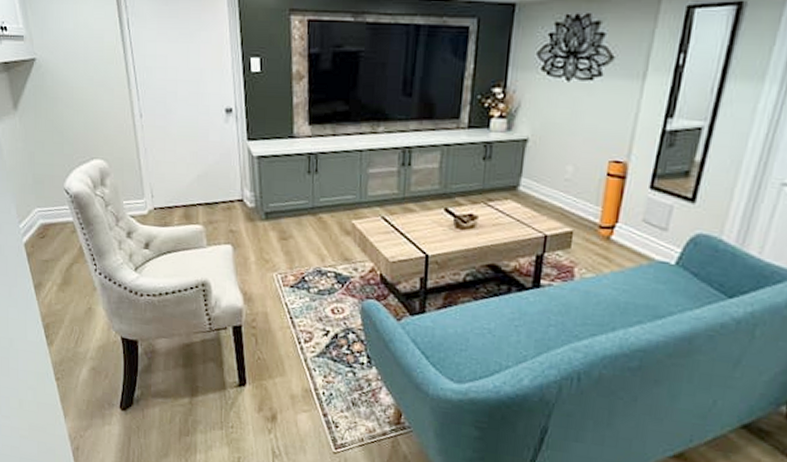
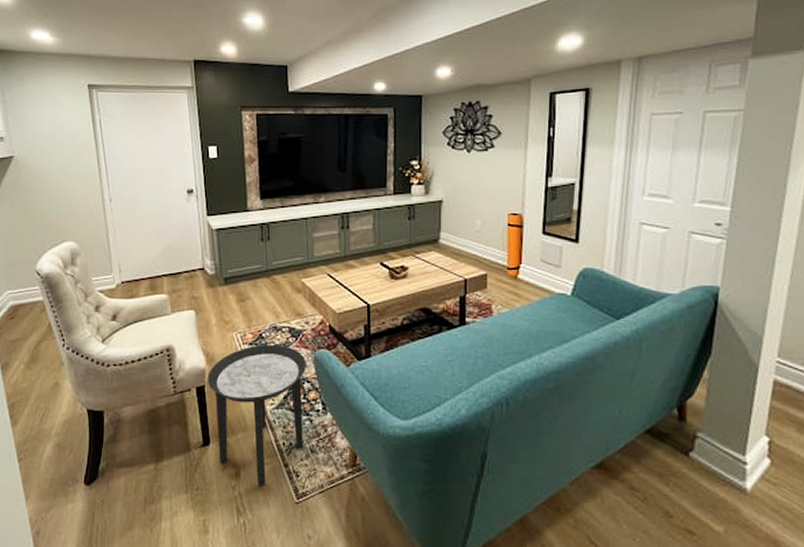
side table: none [244,288,352,433] -> present [207,344,306,486]

